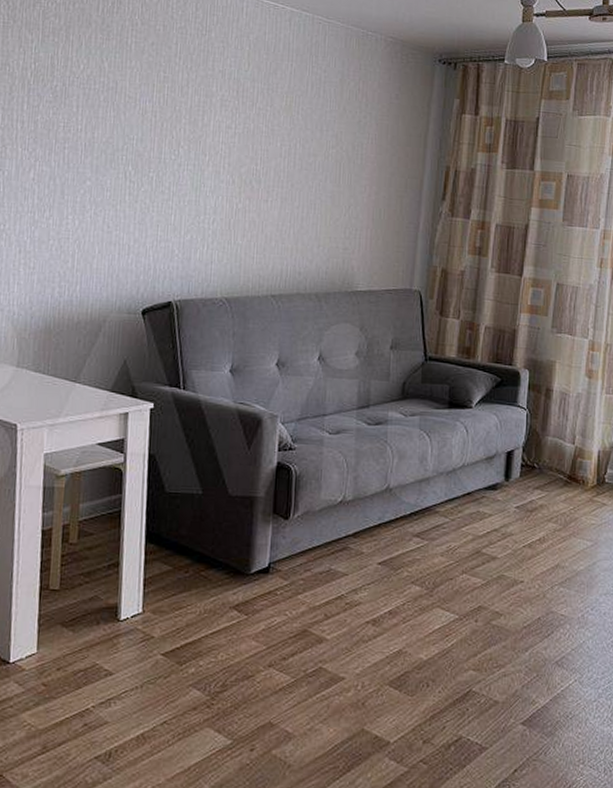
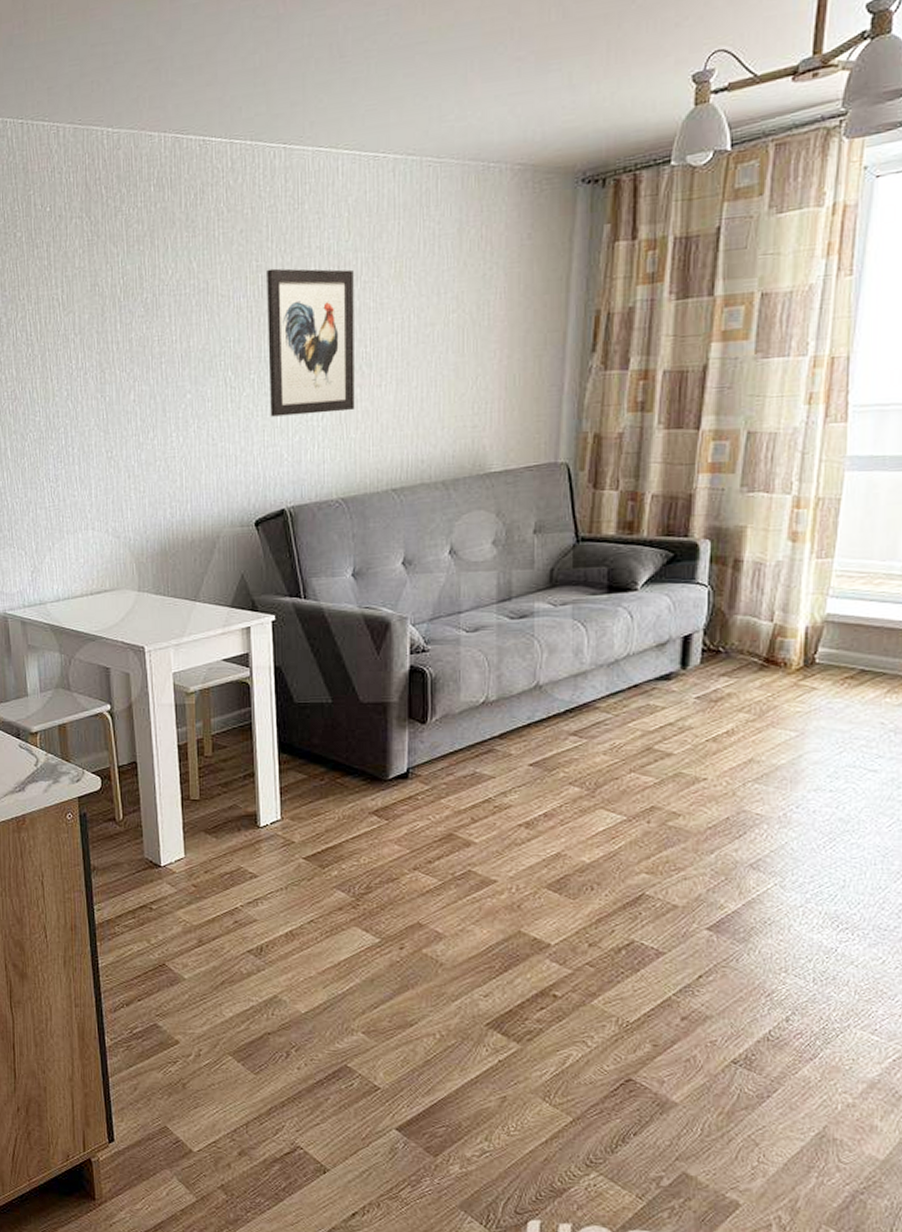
wall art: none [165,81,250,219] -> present [267,268,355,417]

